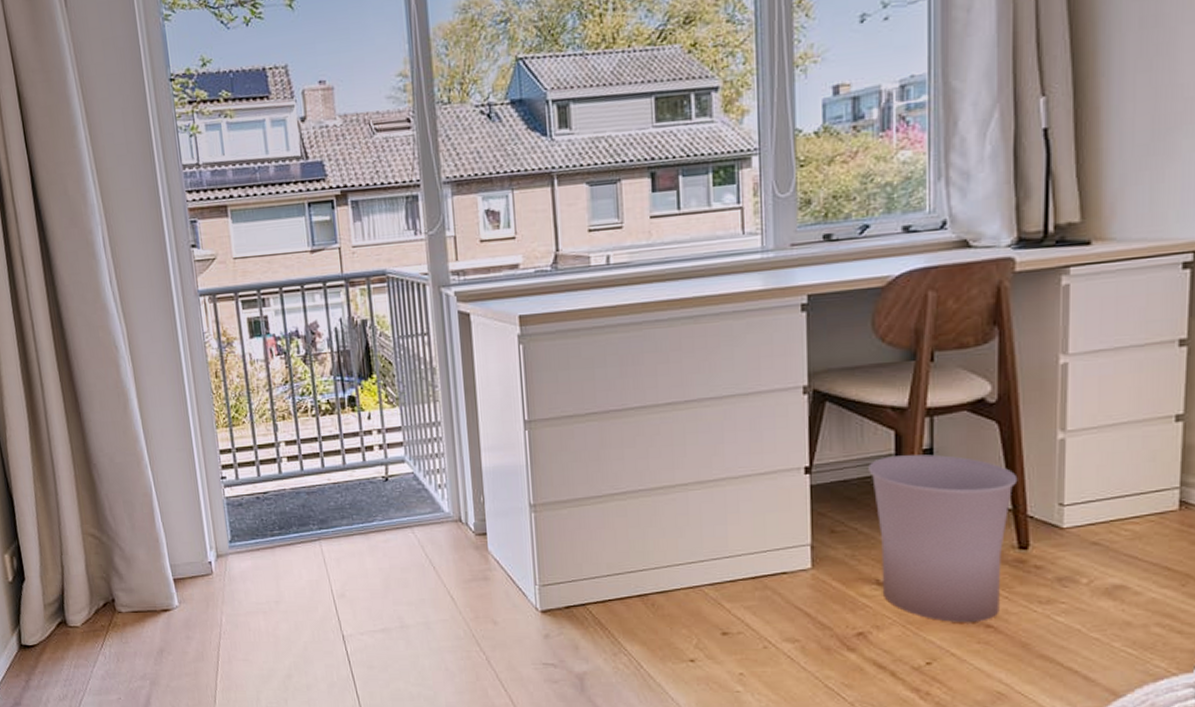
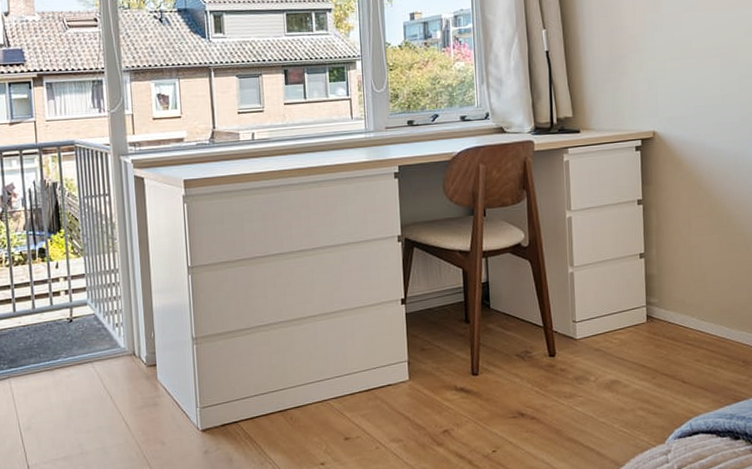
waste bin: present [868,454,1018,622] -> none [445,286,546,417]

